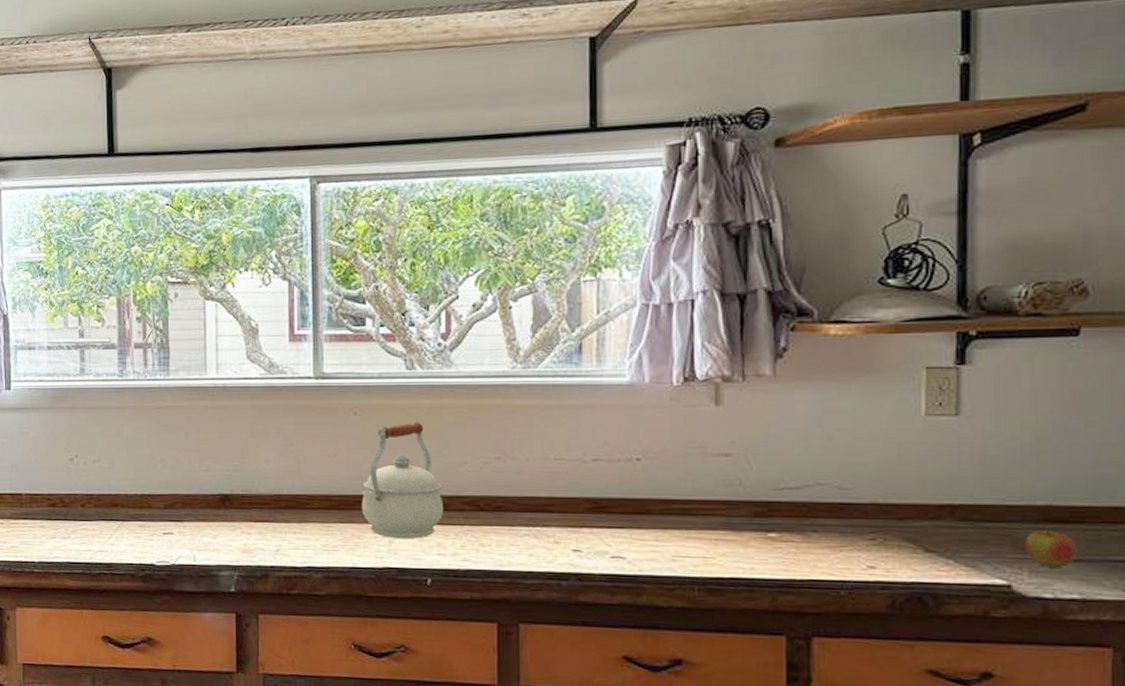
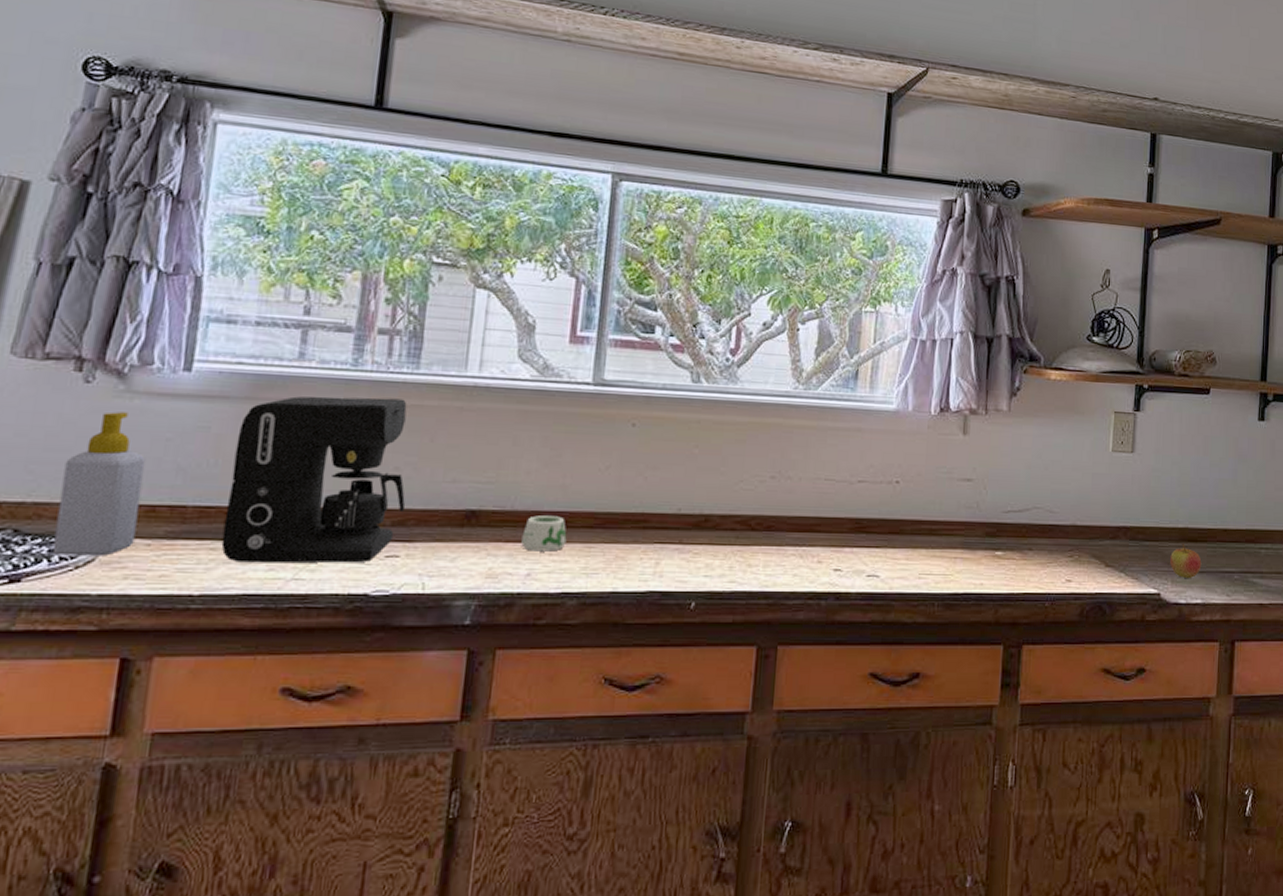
coffee maker: none [47,402,173,539] -> present [221,396,407,563]
mug: none [268,498,307,530] -> present [521,515,567,552]
kettle: present [361,422,444,539] -> none [629,437,716,560]

